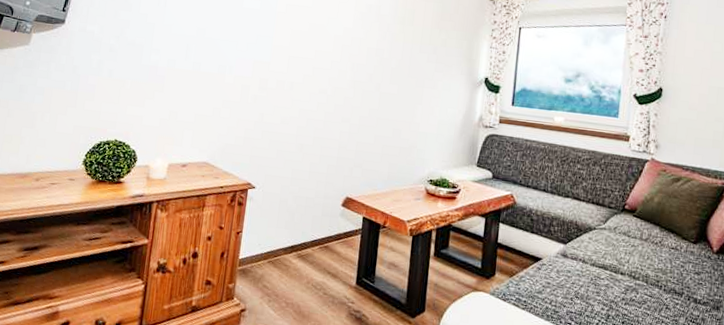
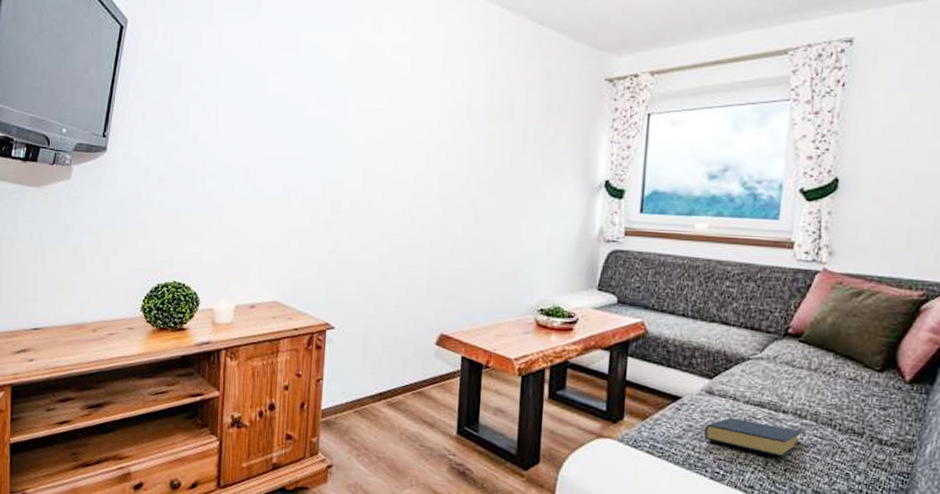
hardback book: none [559,277,637,312] -> present [704,418,803,457]

